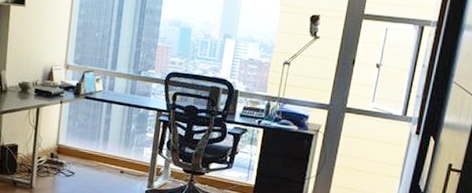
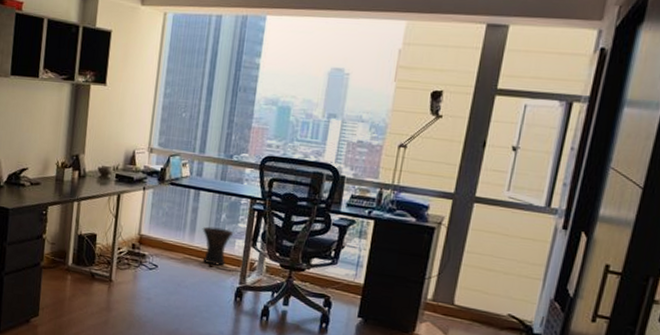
vase: none [114,136,143,172] -> present [202,226,234,266]

